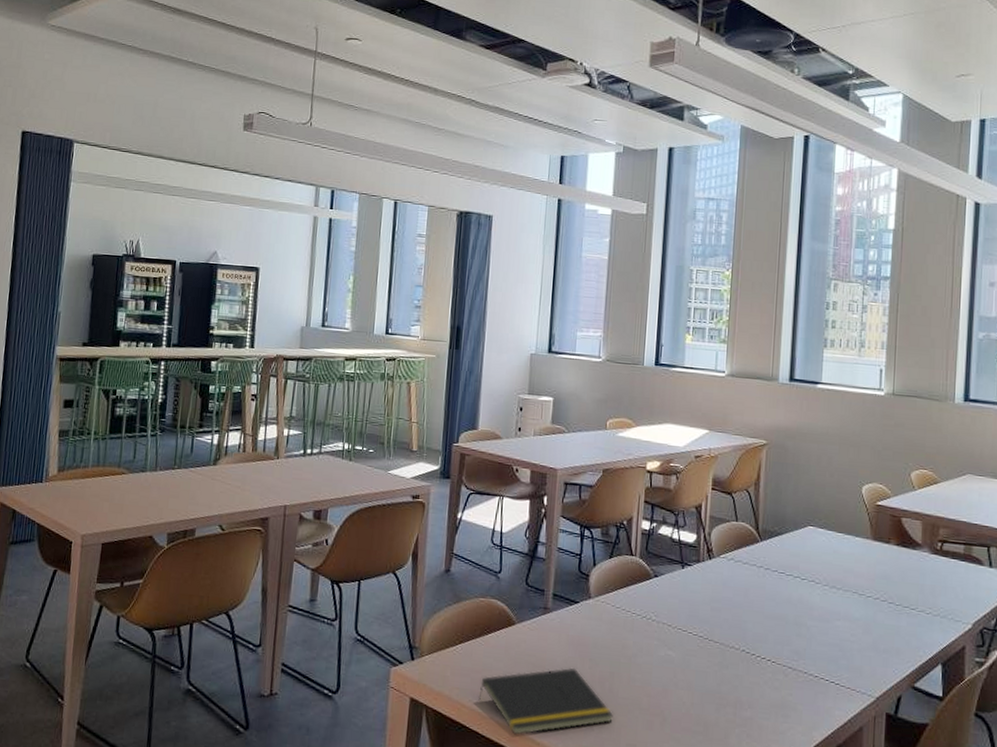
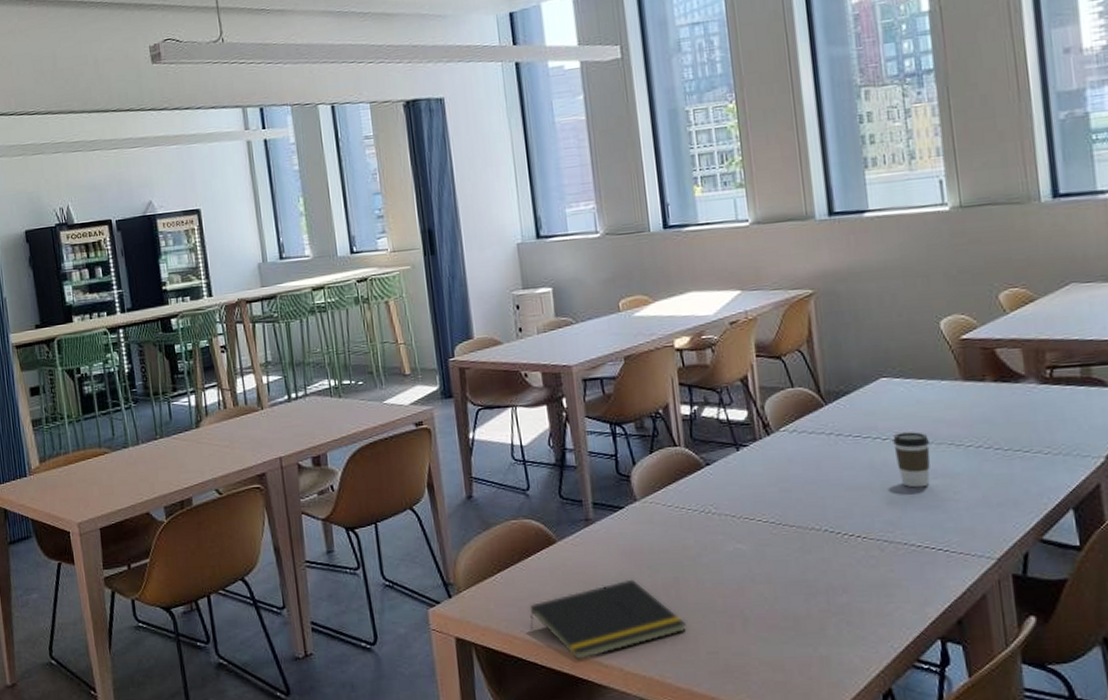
coffee cup: none [809,575,838,626] -> present [893,432,930,488]

